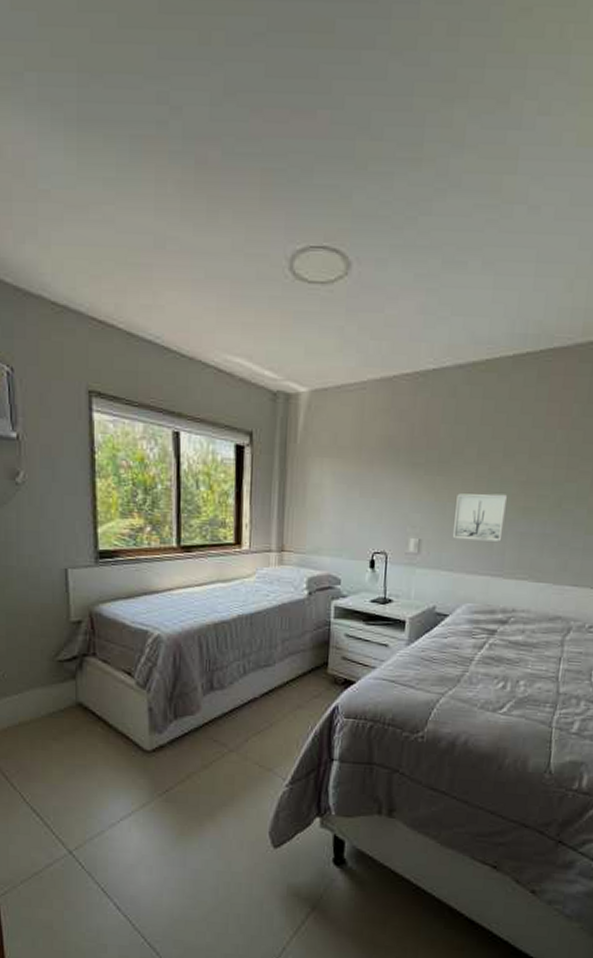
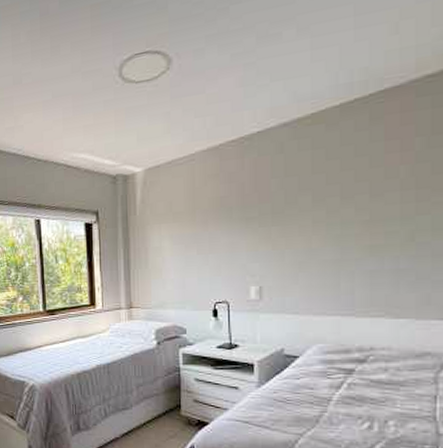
wall art: present [453,493,508,542] -> none [295,235,351,283]

